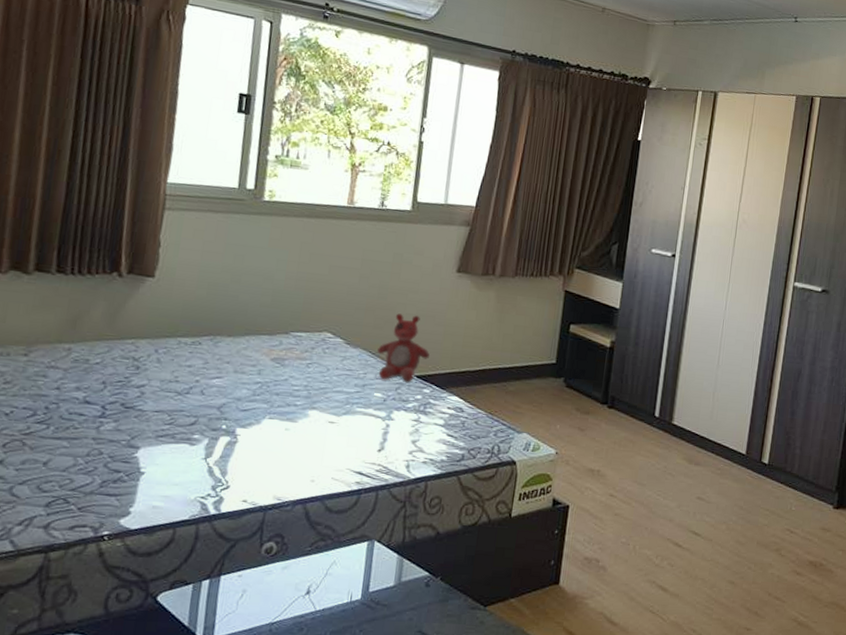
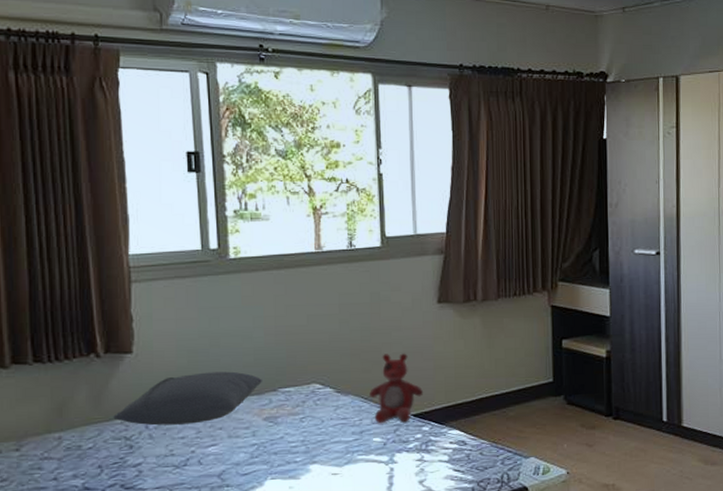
pillow: none [125,305,276,354] -> present [113,371,262,426]

